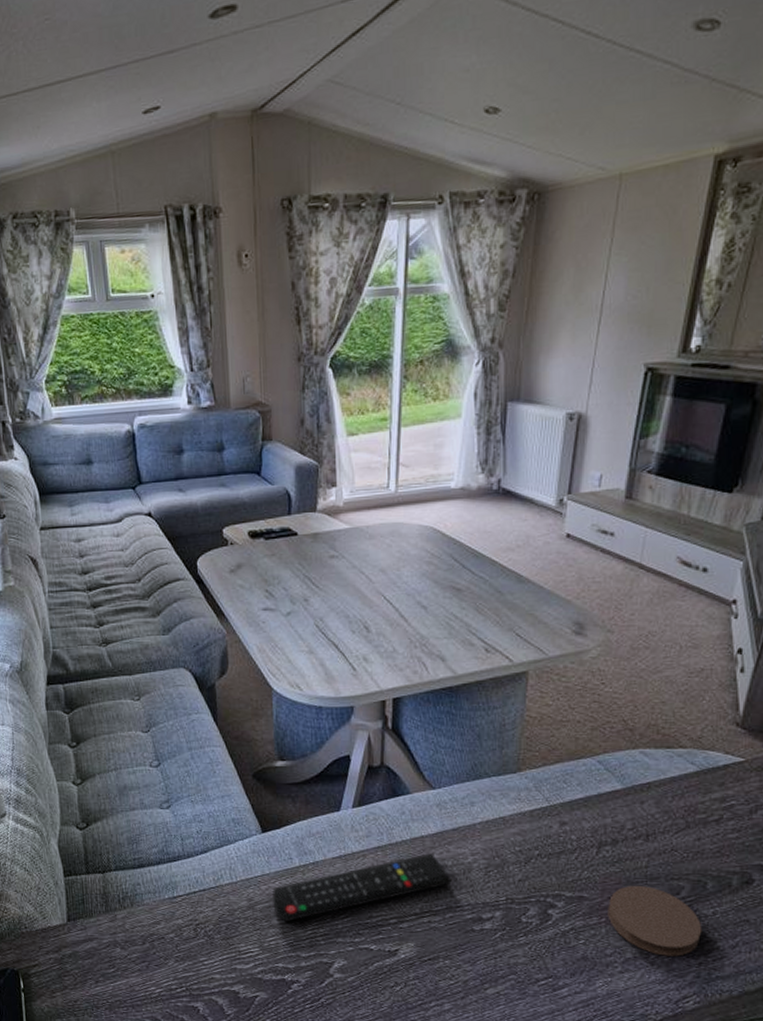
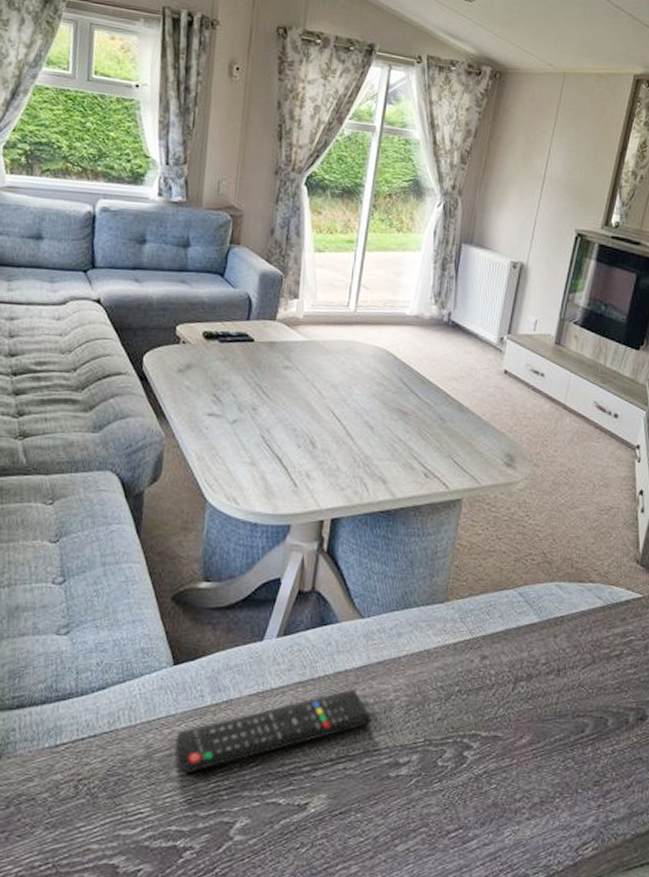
coaster: present [608,885,702,957] -> none [519,723,602,799]

